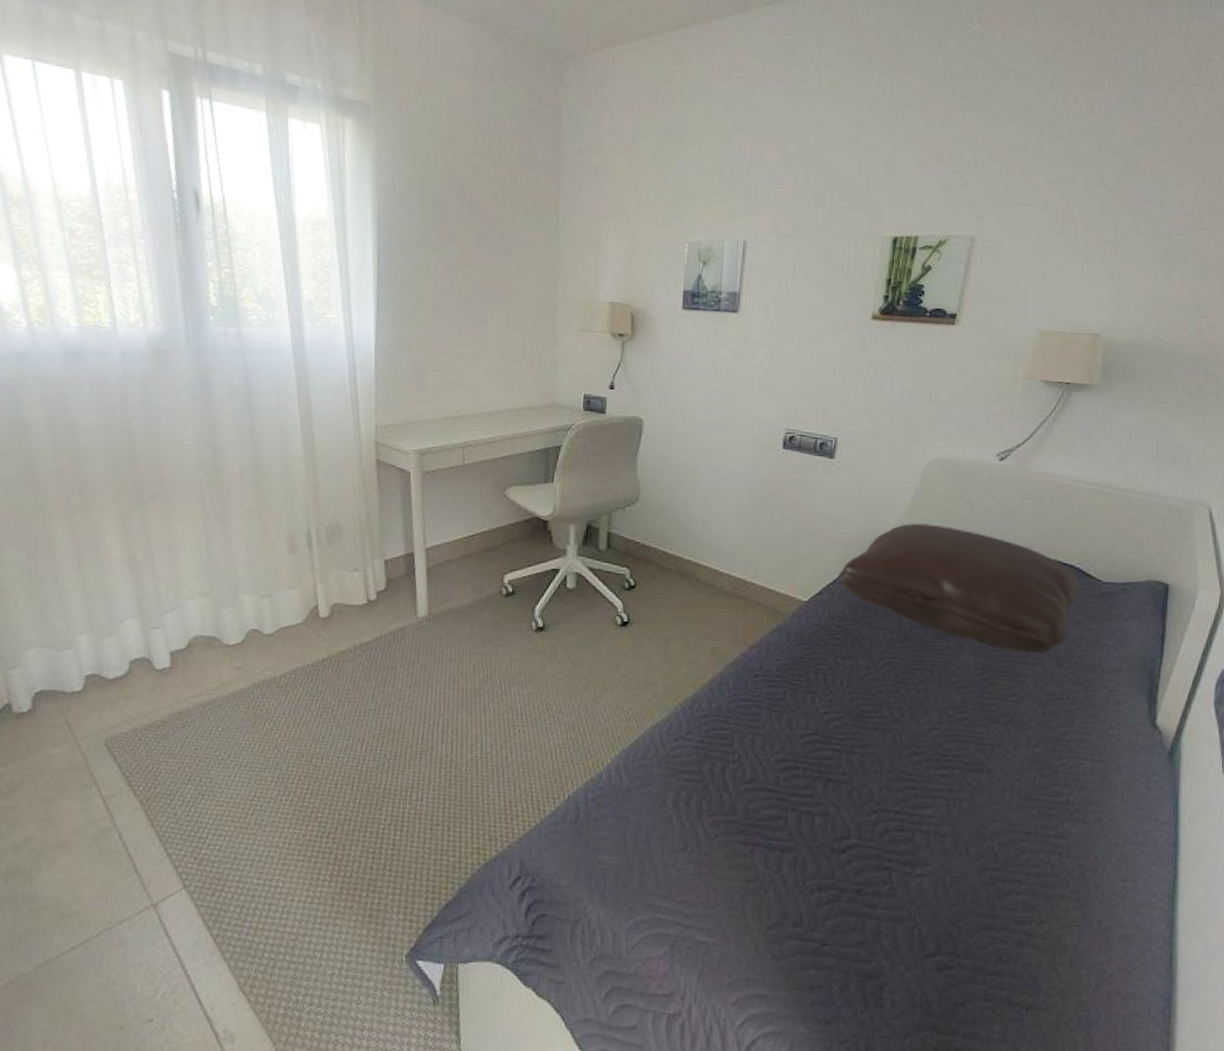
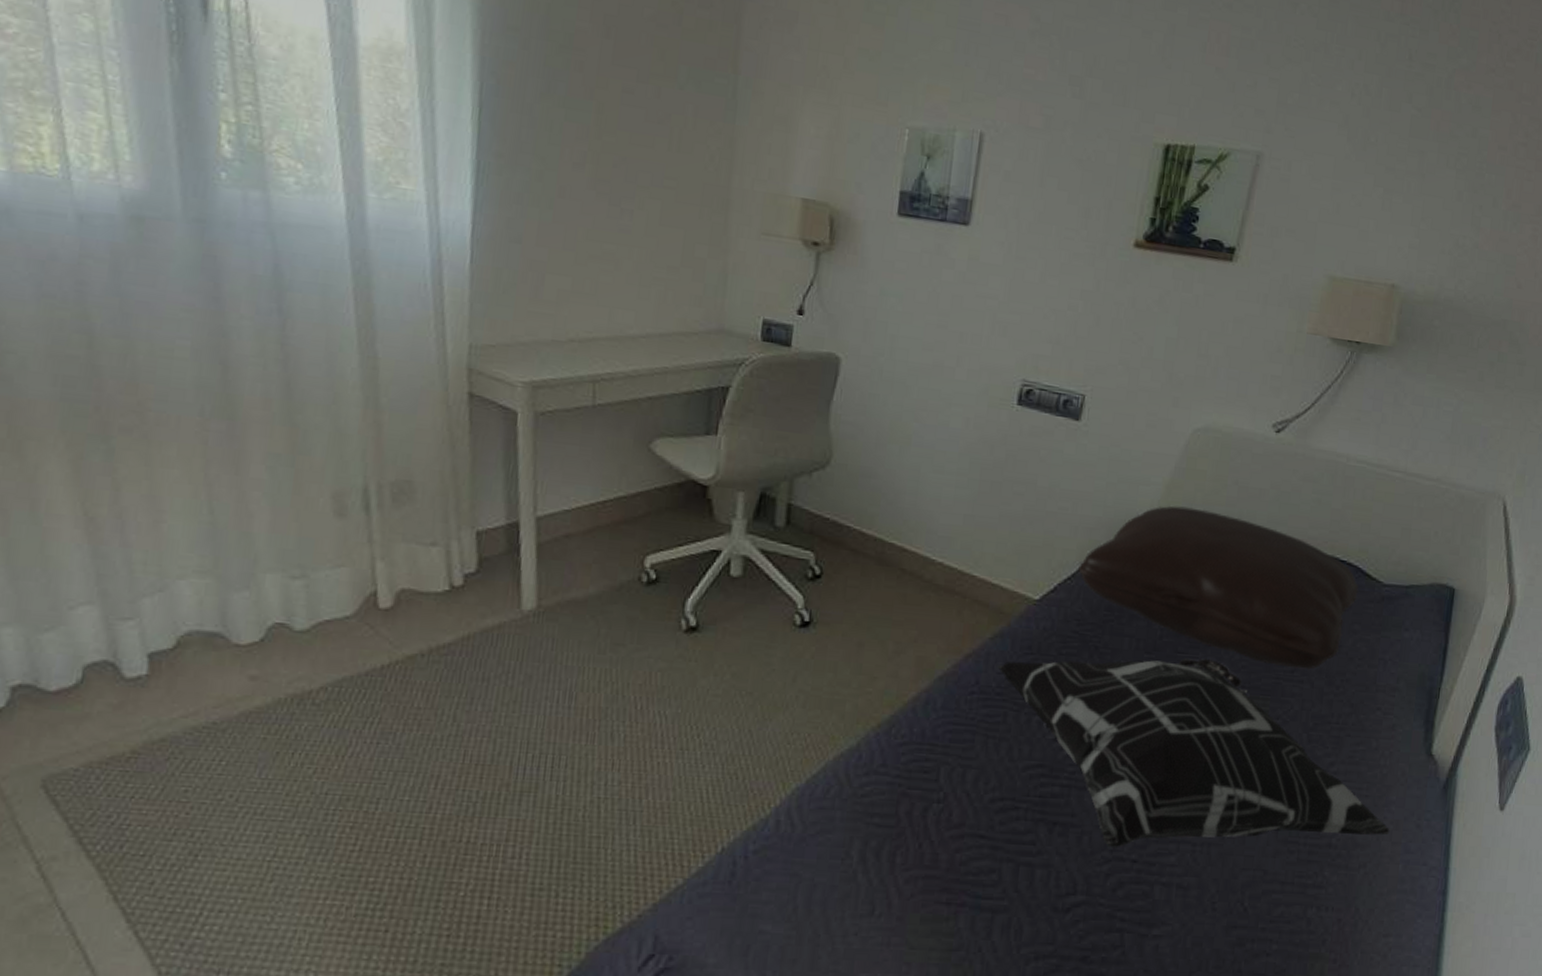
decorative pillow: none [776,647,1122,802] -> present [997,659,1390,849]

